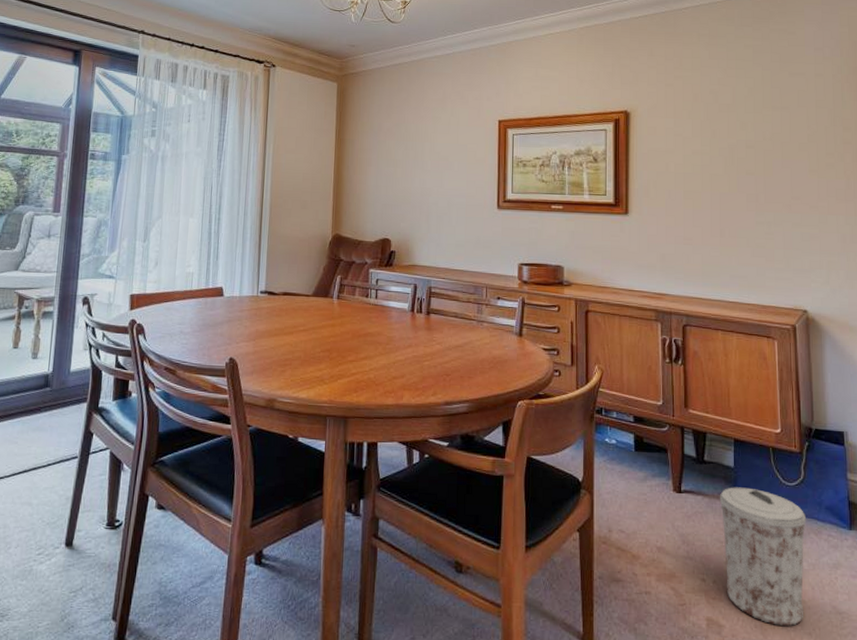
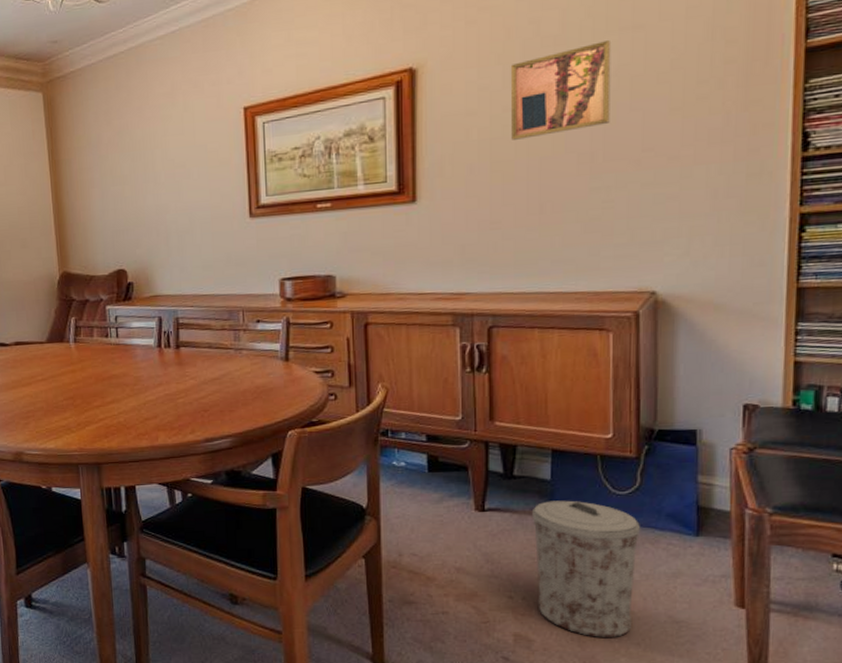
wall art: none [697,114,768,177] -> present [510,41,612,140]

